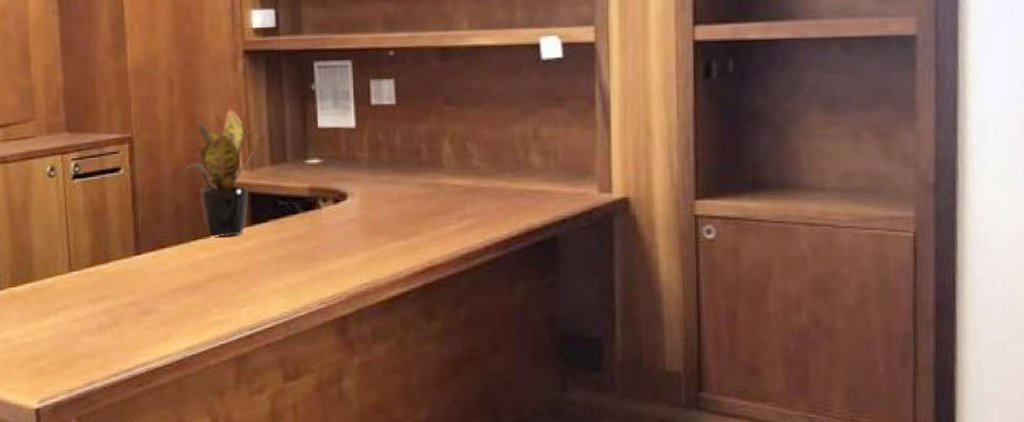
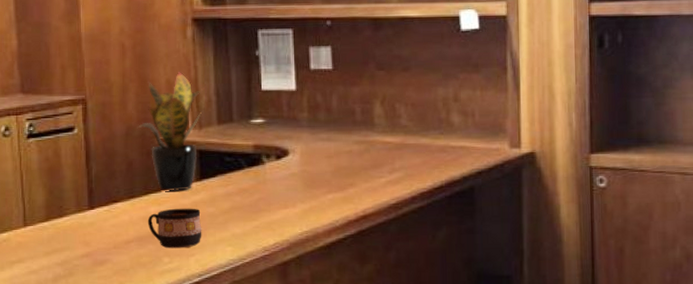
cup: none [196,255,254,299] -> present [147,208,202,249]

